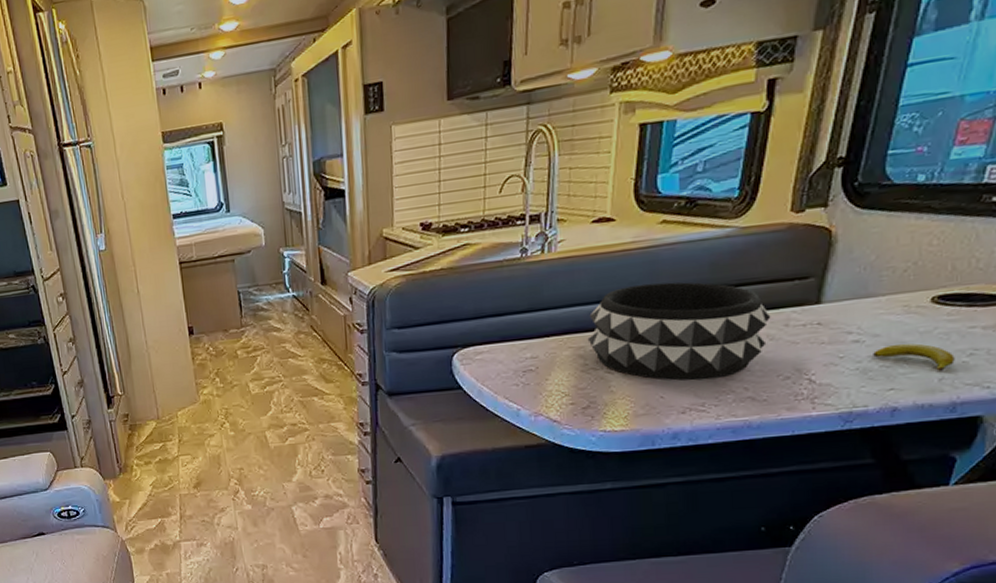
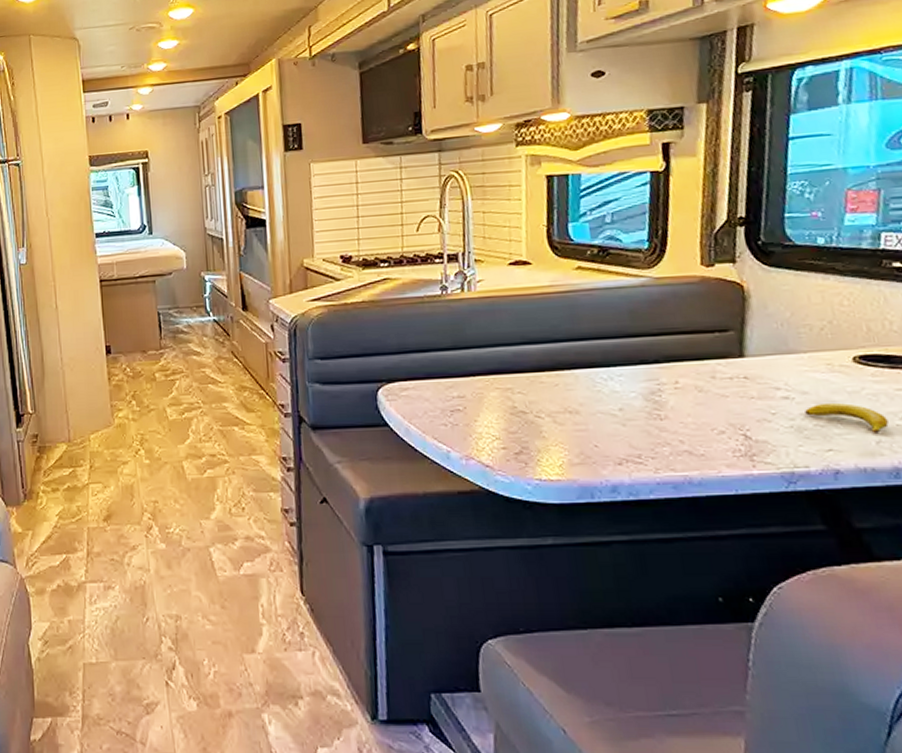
decorative bowl: present [587,282,771,381] -> none [514,327,697,430]

